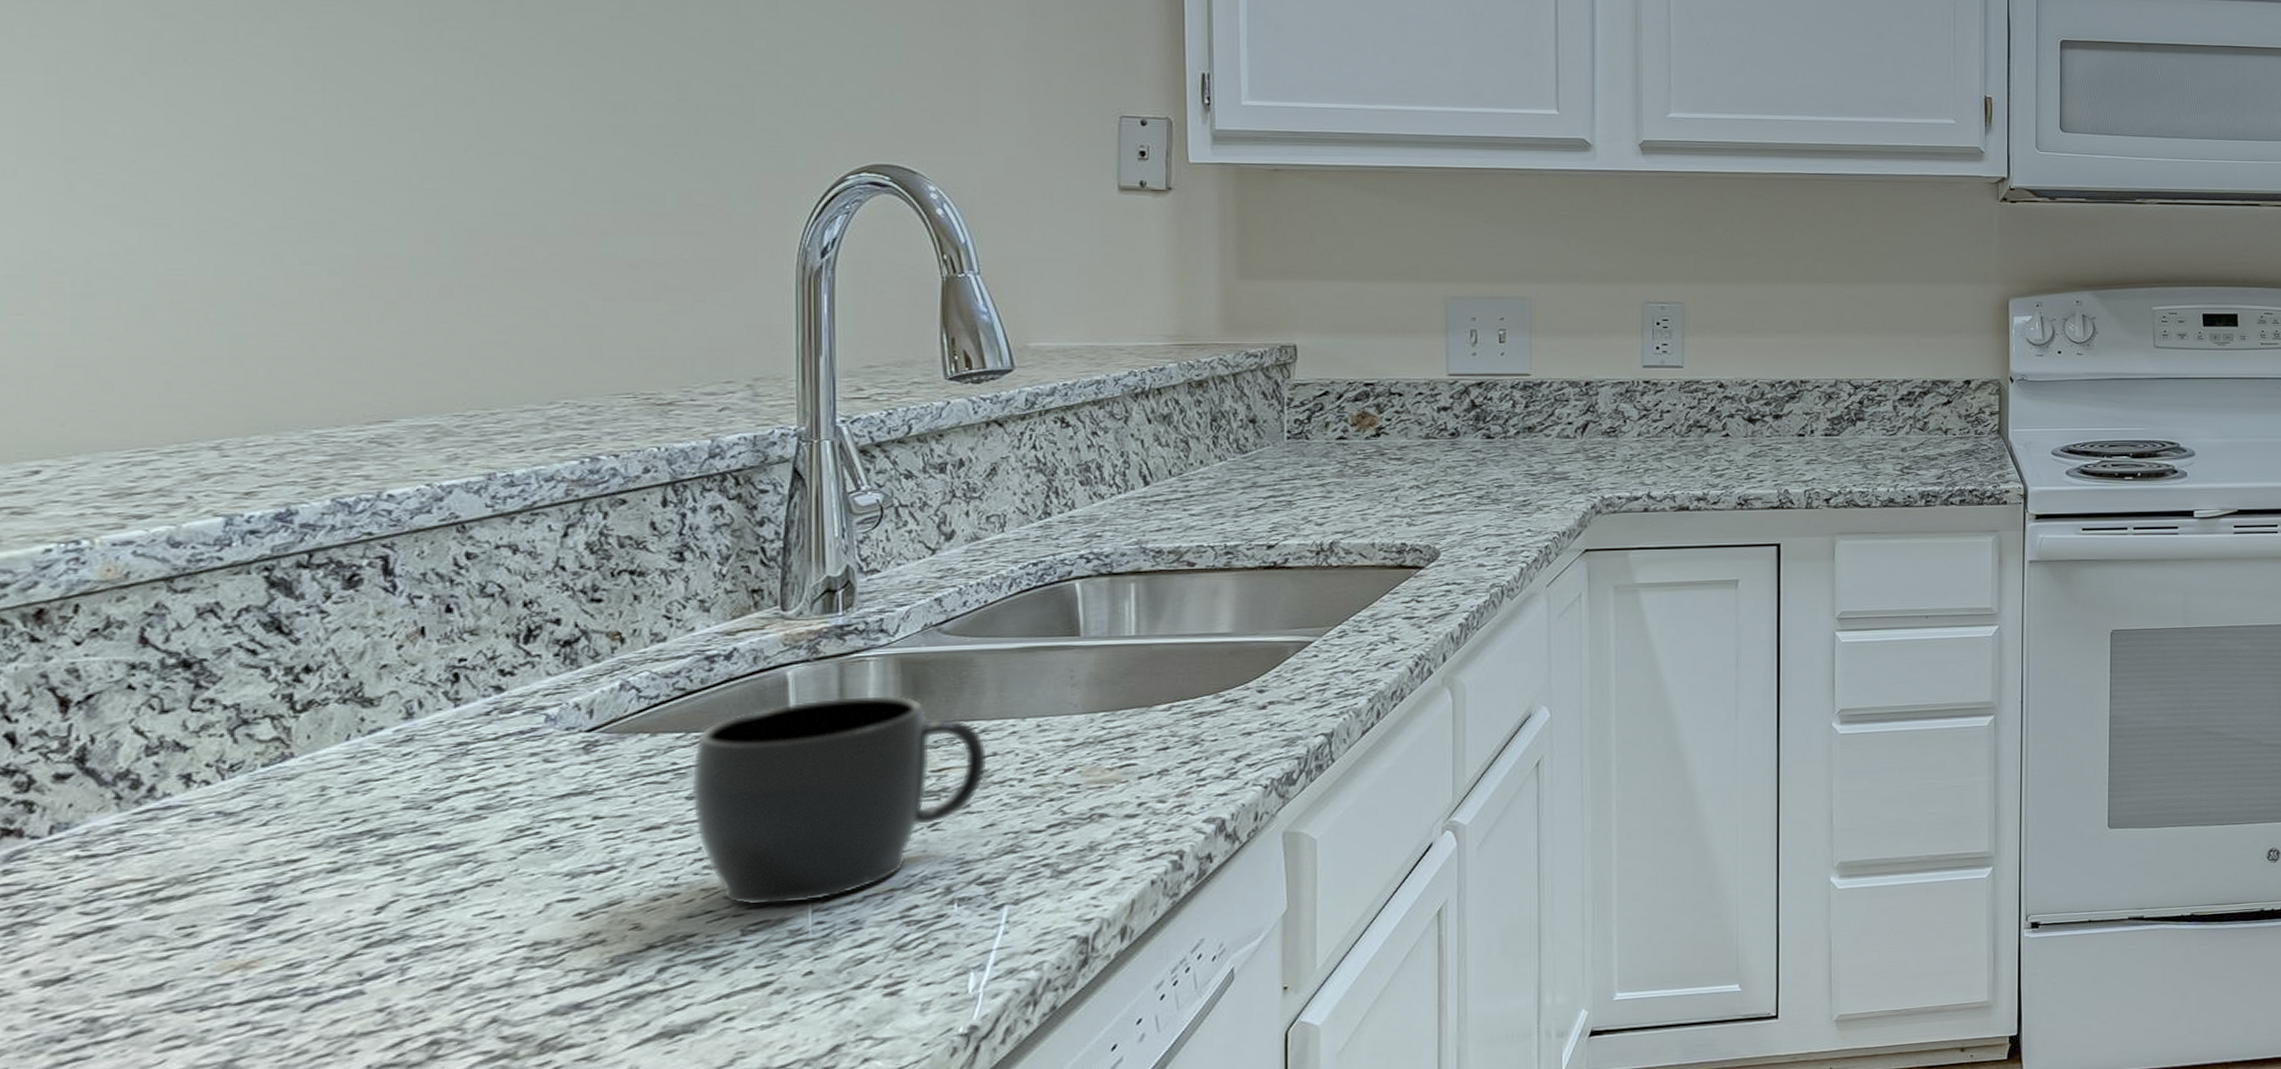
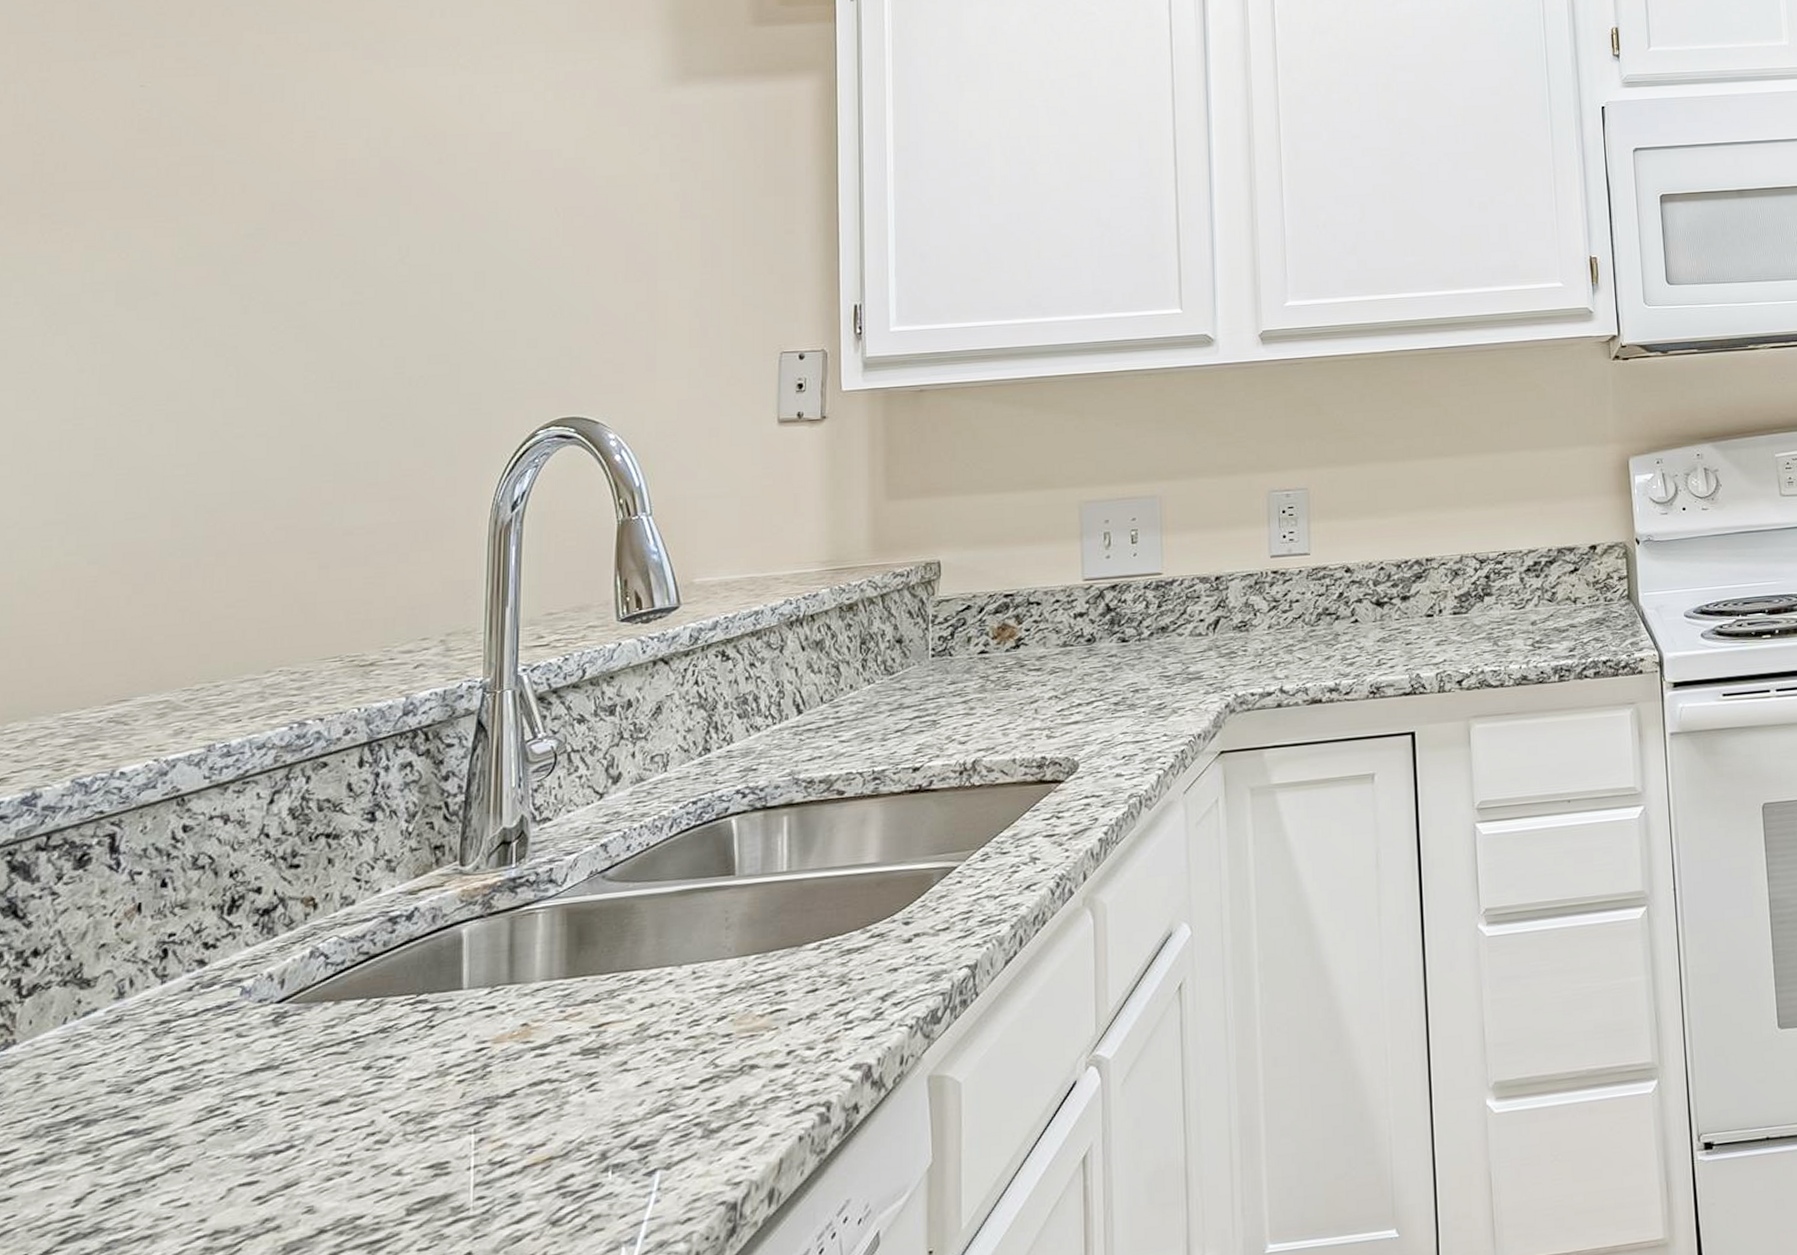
mug: present [691,694,988,906] -> none [368,948,646,1182]

